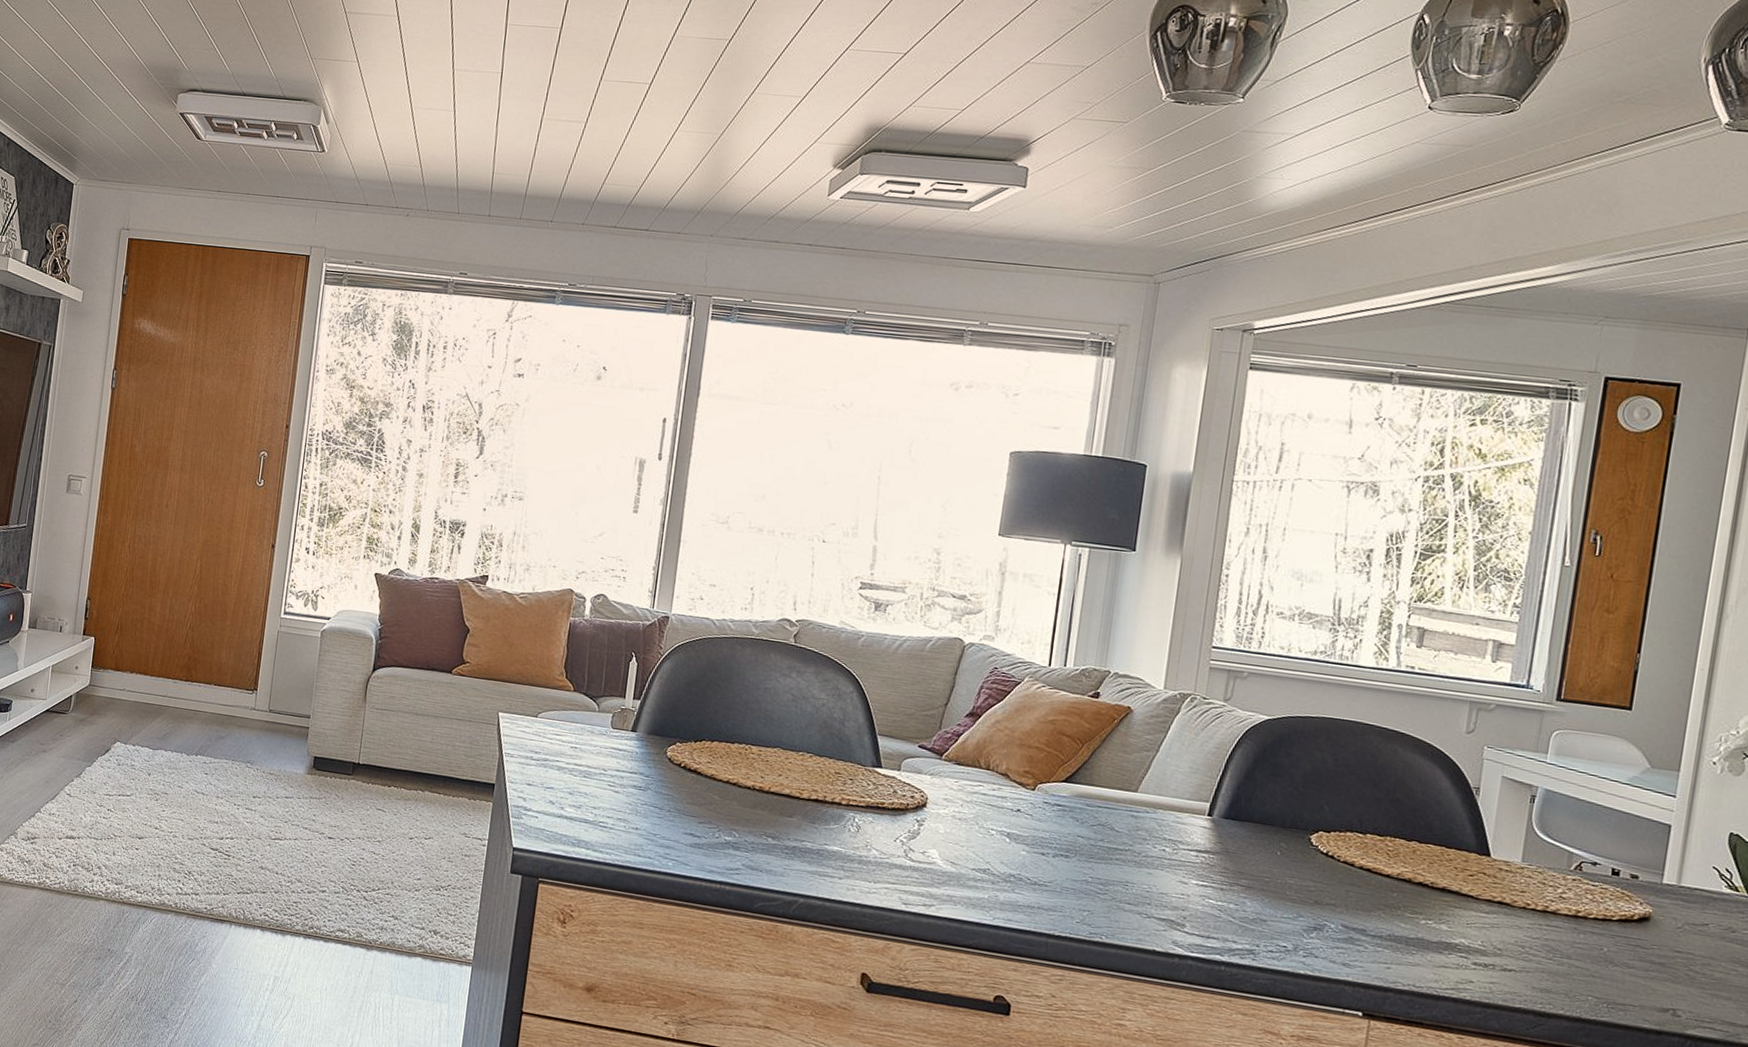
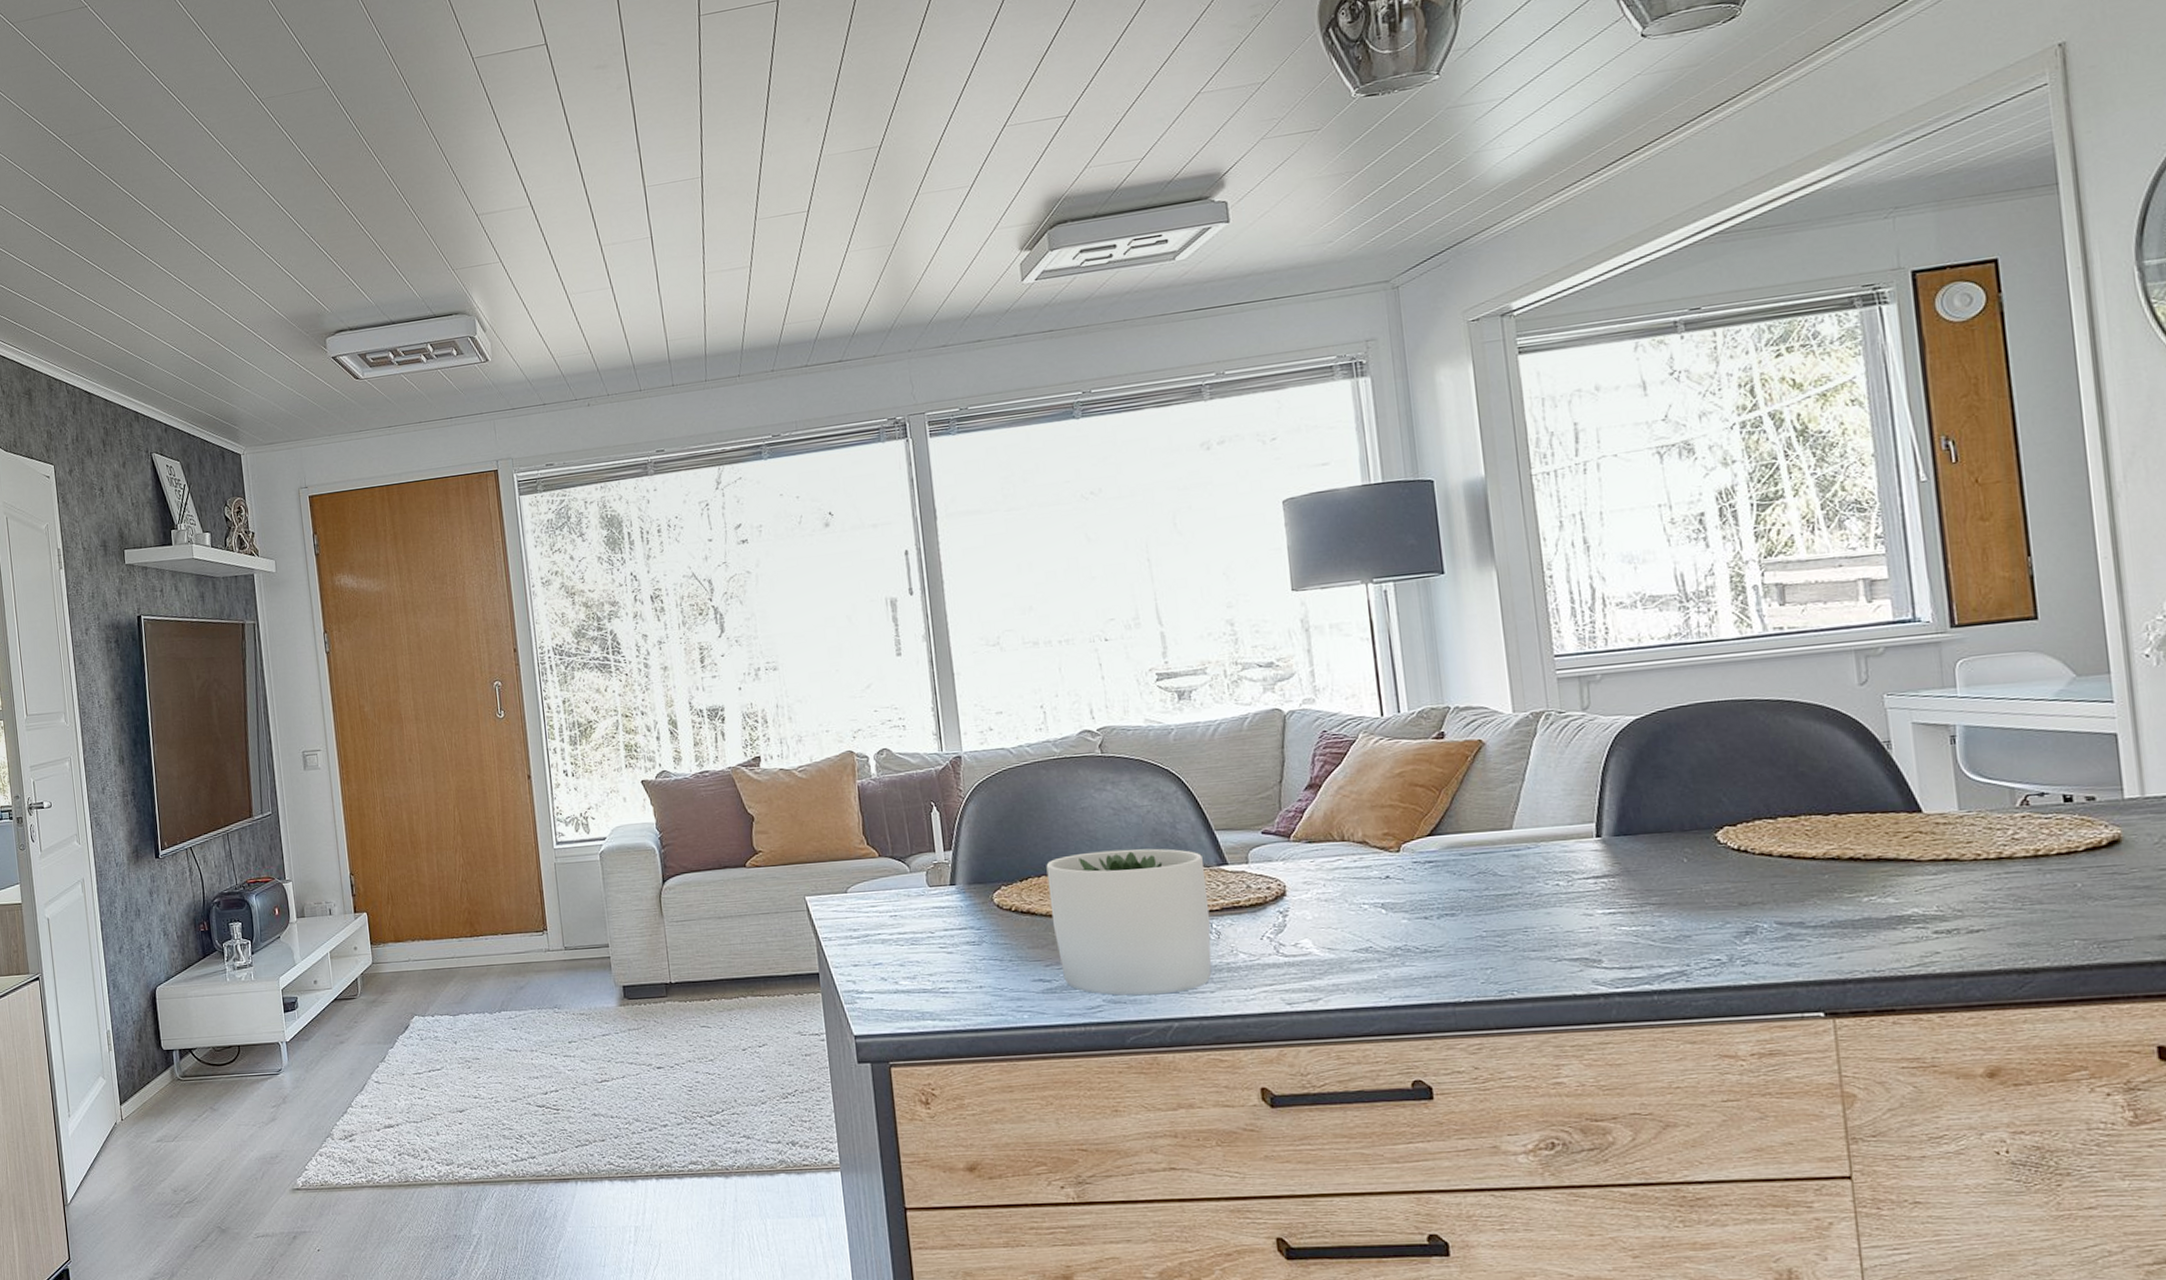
planter: none [712,728,861,873] -> present [1046,848,1212,996]

